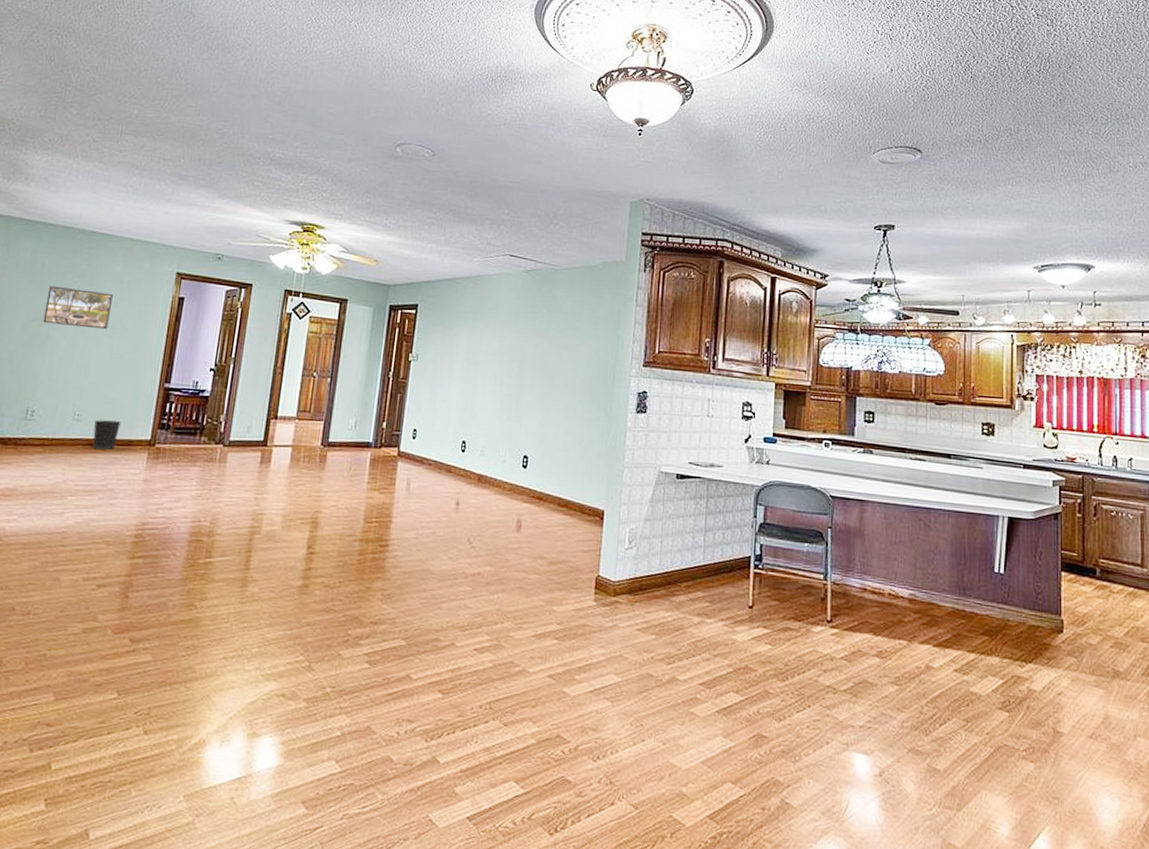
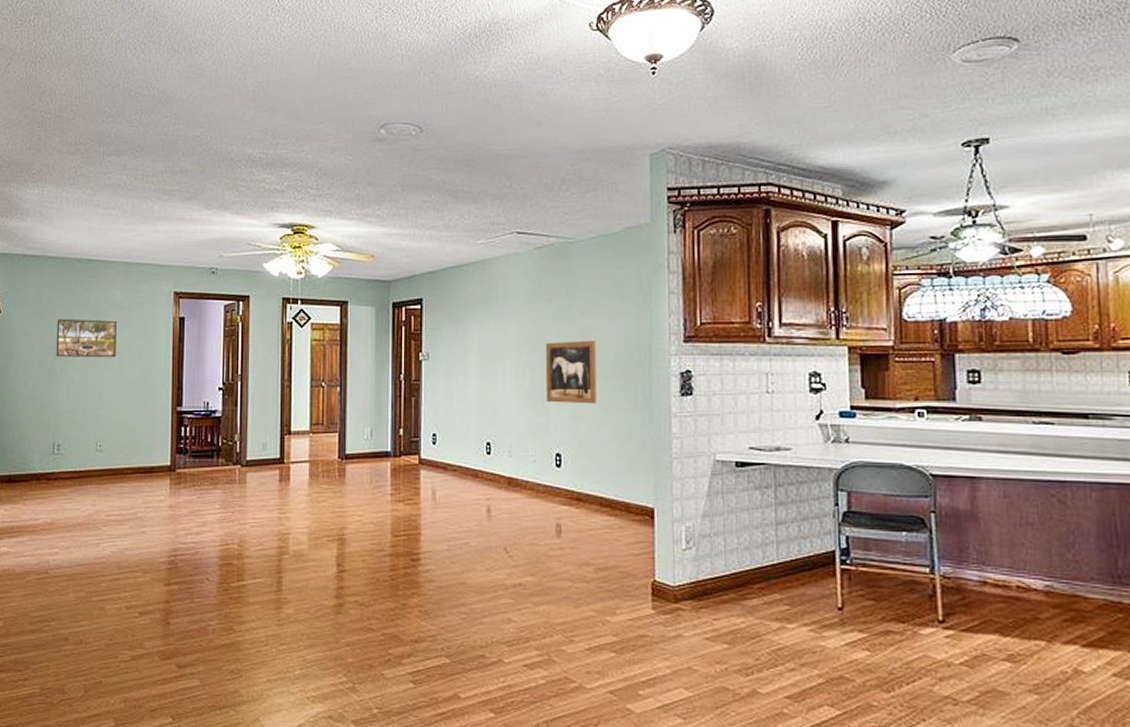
wastebasket: present [92,420,121,450] -> none [115,449,141,479]
wall art: none [519,355,569,414] -> present [545,340,597,404]

